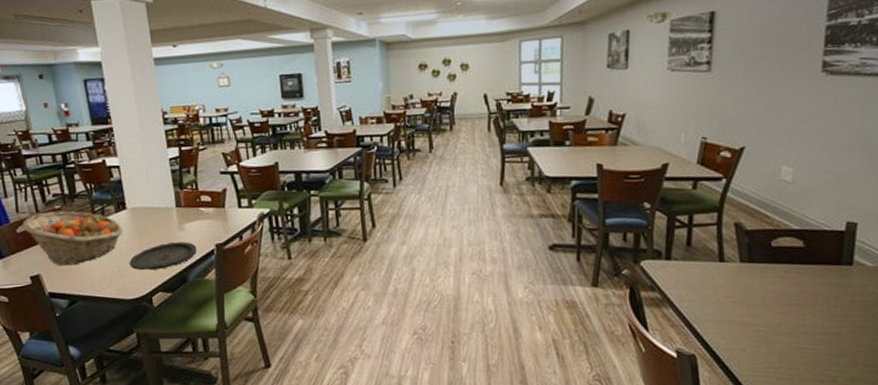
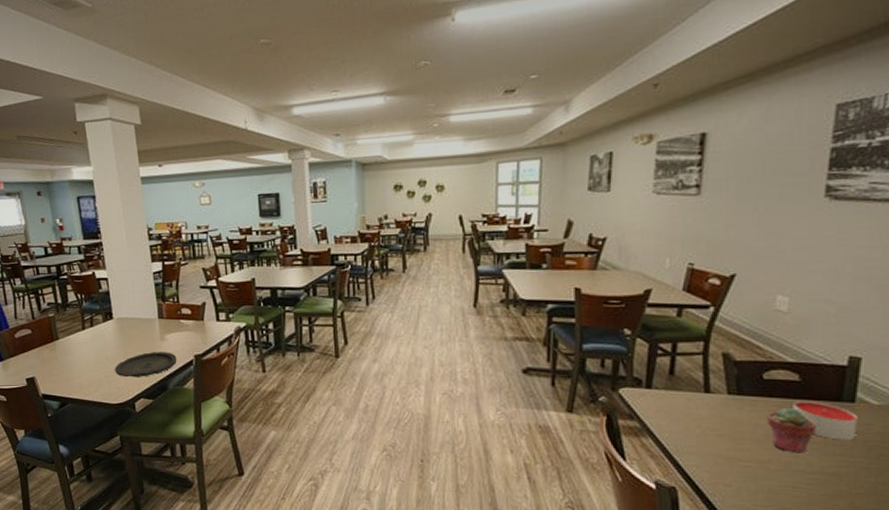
fruit basket: present [23,211,124,266] -> none [20,319,110,370]
potted succulent: none [775,272,819,316] -> present [766,407,816,453]
candle: none [798,265,855,302] -> present [793,401,858,440]

